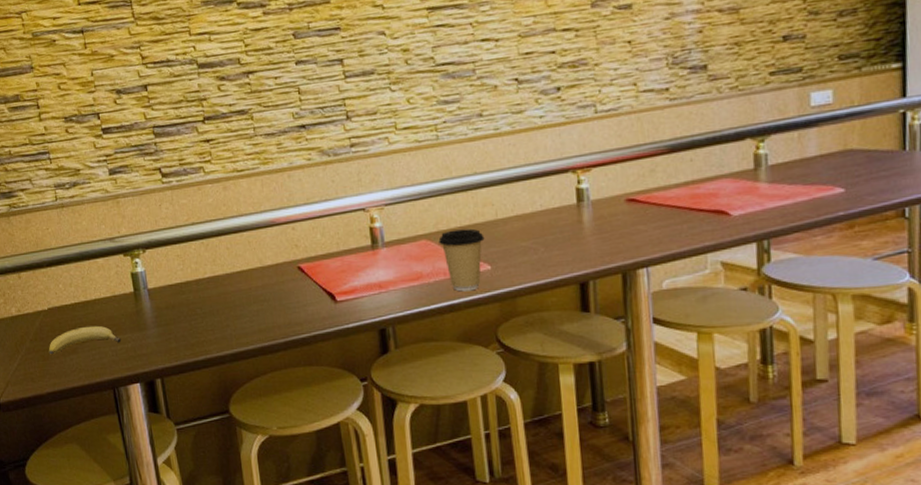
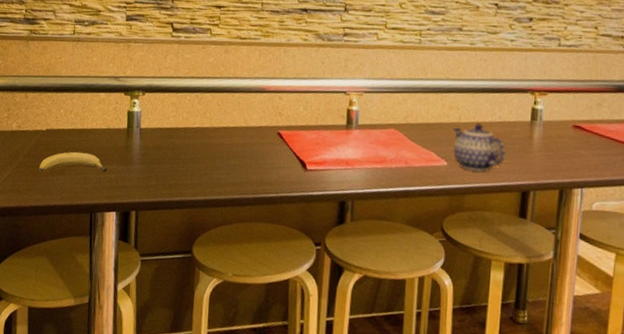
coffee cup: present [438,228,485,292] -> none [405,124,446,182]
teapot: none [491,216,555,271] -> present [453,123,506,172]

